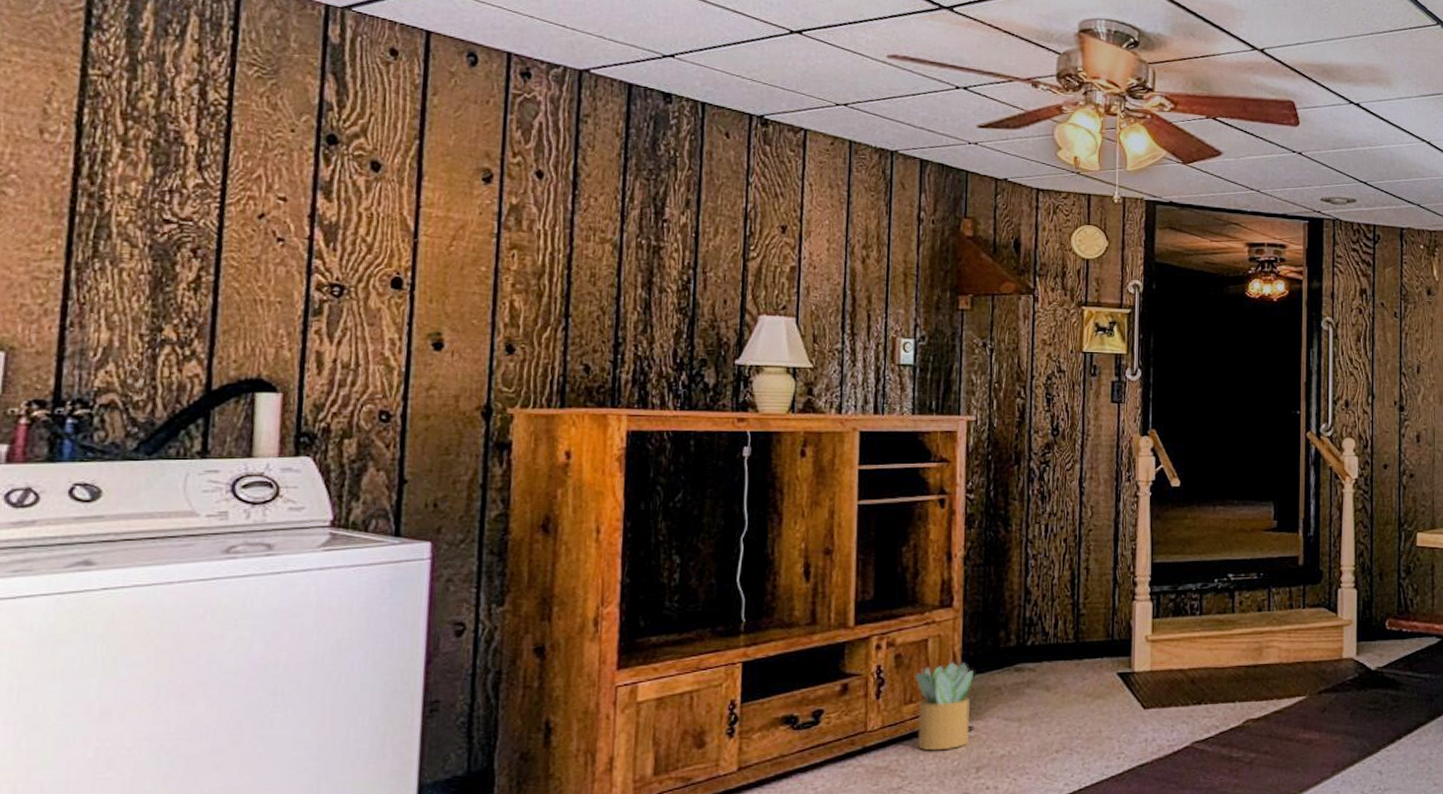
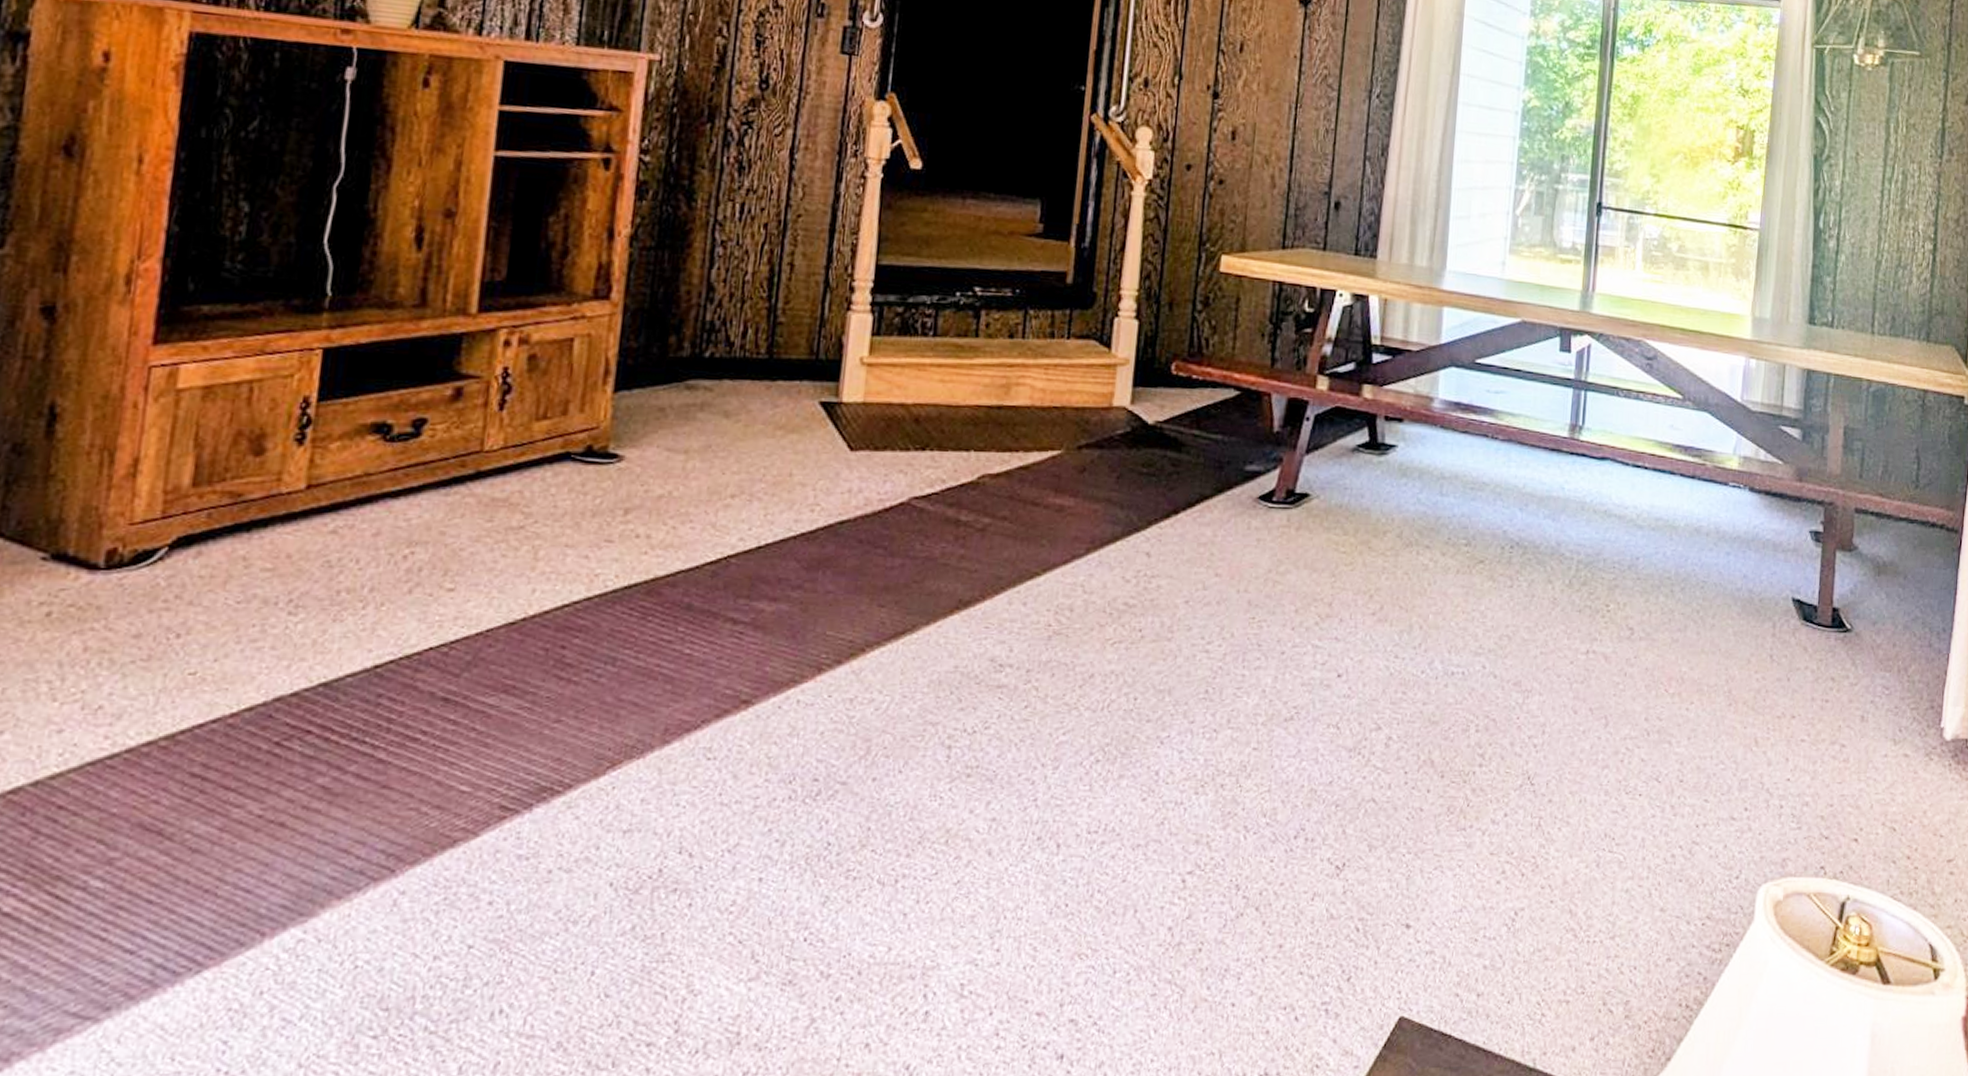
potted plant: present [915,662,975,751] -> none [549,370,632,484]

